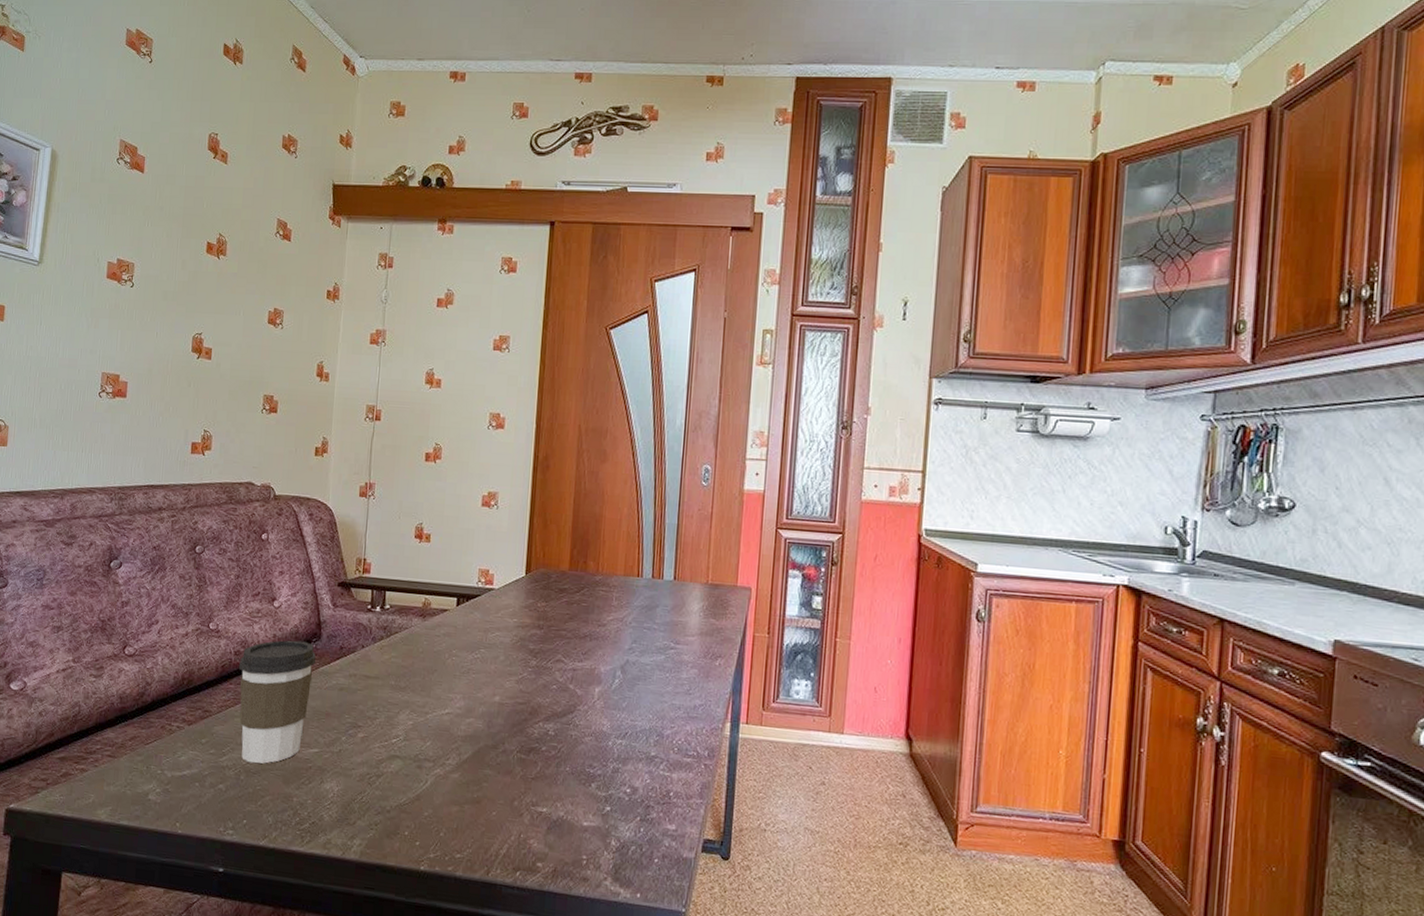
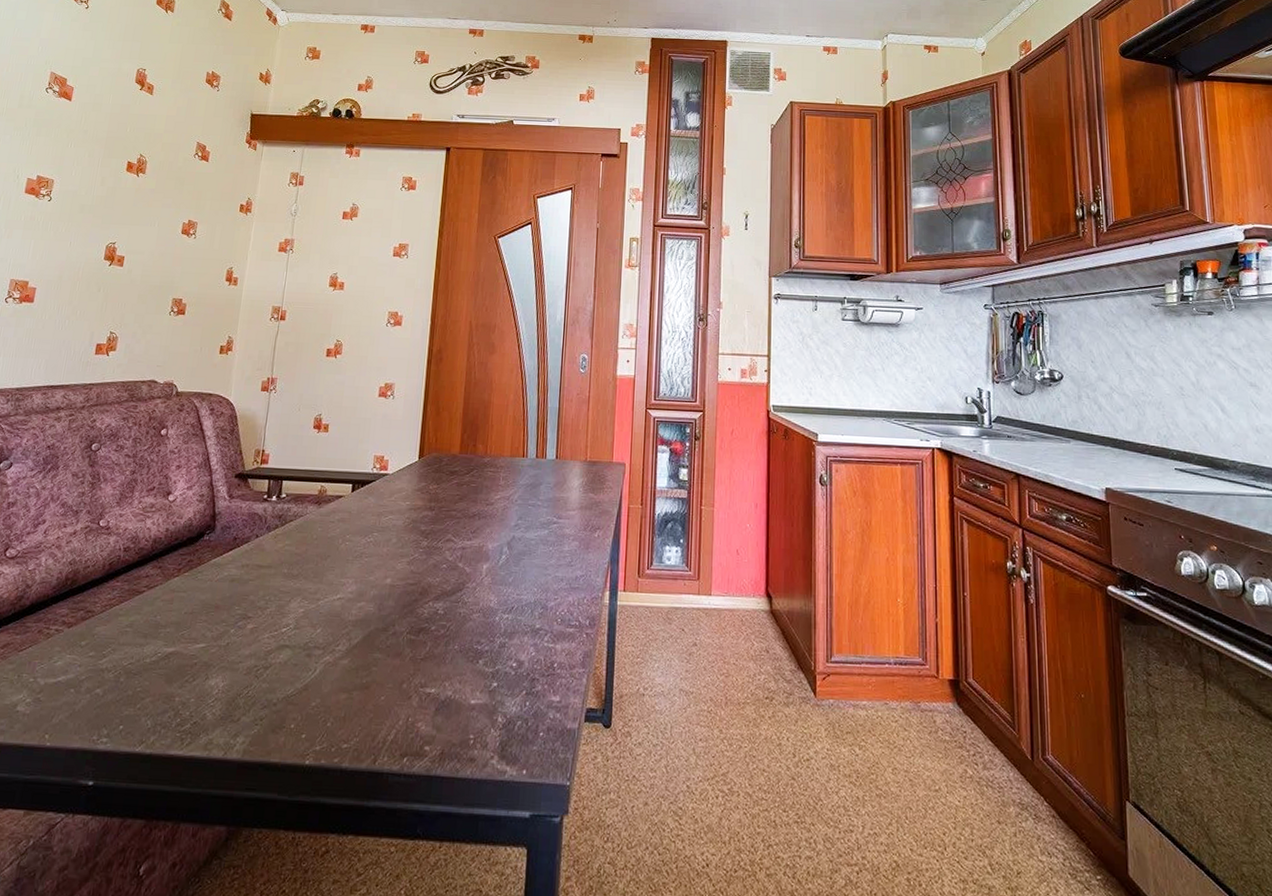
coffee cup: present [238,640,316,764] -> none [123,533,209,664]

